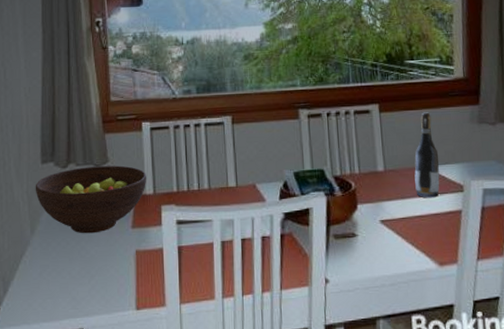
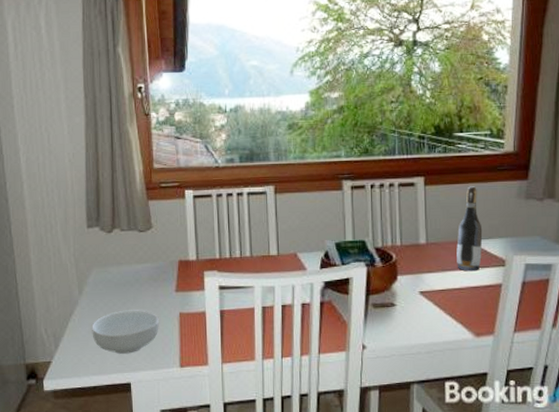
fruit bowl: present [35,165,147,234] -> none [81,232,190,296]
cereal bowl: none [43,248,114,297] -> present [92,310,159,354]

